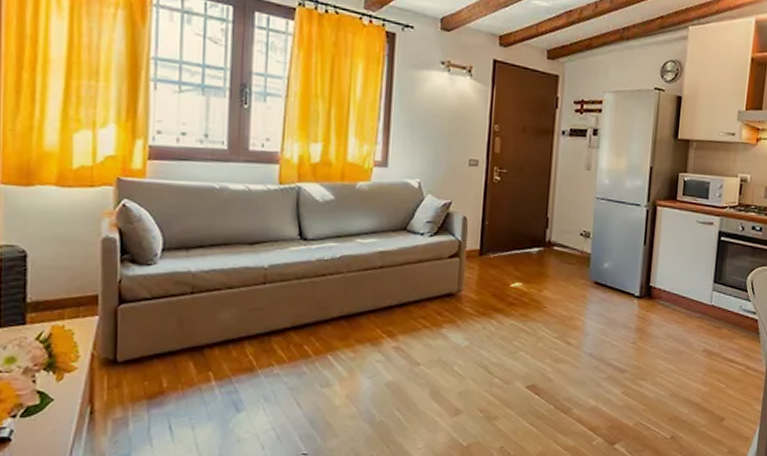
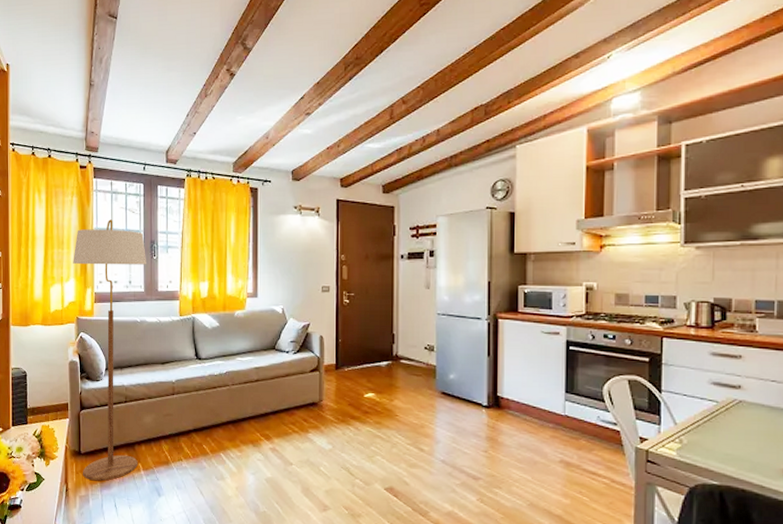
floor lamp: none [114,48,234,398] -> present [73,219,147,481]

